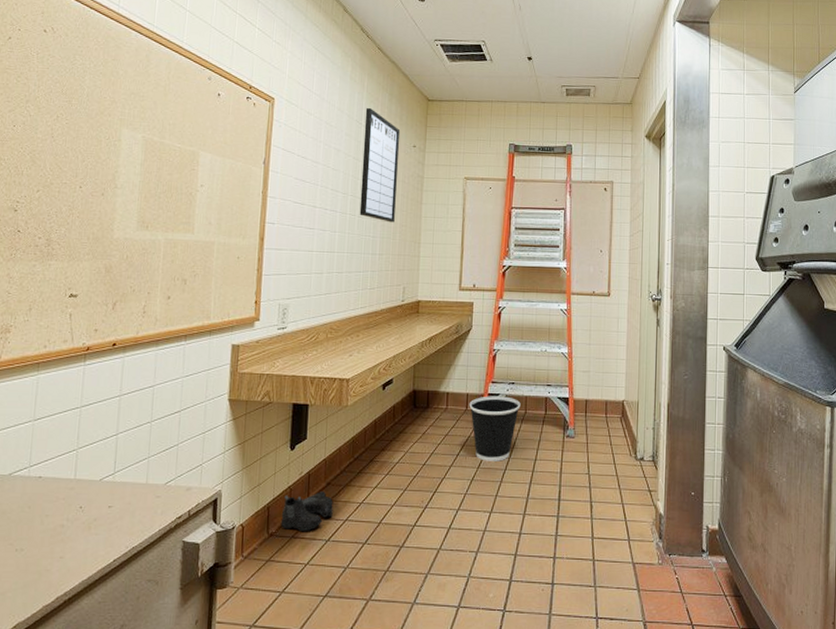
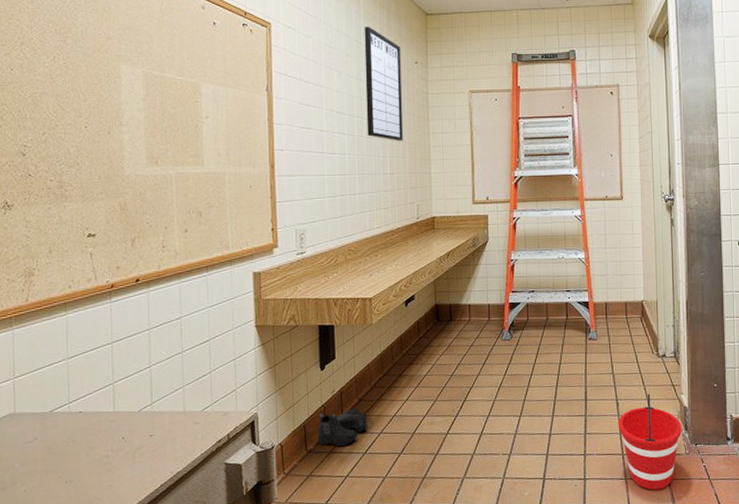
wastebasket: present [469,396,521,461] -> none [491,304,542,368]
bucket: none [590,497,656,601] -> present [618,393,682,490]

